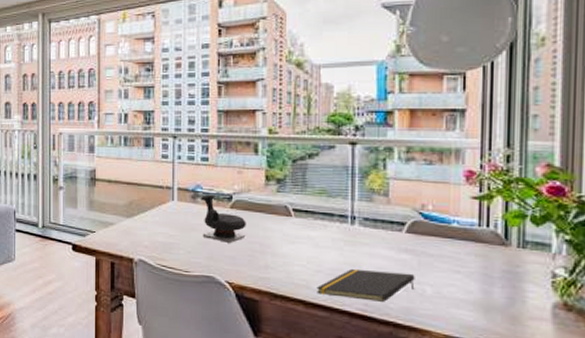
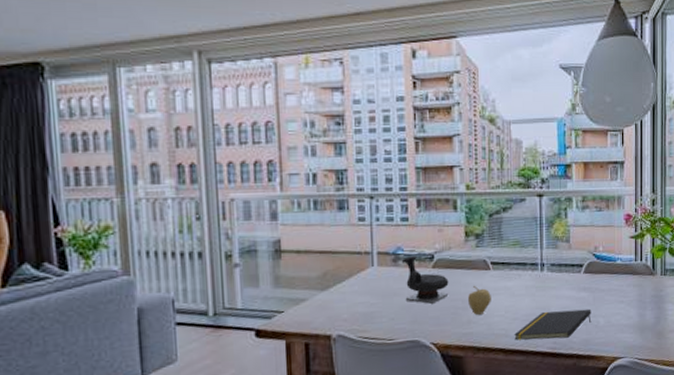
fruit: none [265,230,292,261] -> present [467,285,491,315]

